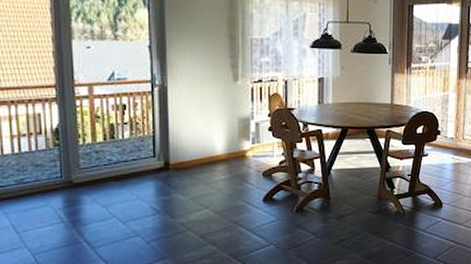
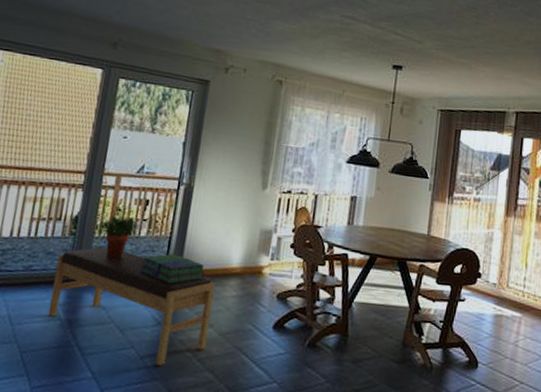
bench: none [48,152,205,246] -> present [47,246,216,365]
potted plant: none [79,122,127,163] -> present [95,215,144,260]
stack of books: none [129,150,193,177] -> present [139,253,205,284]

